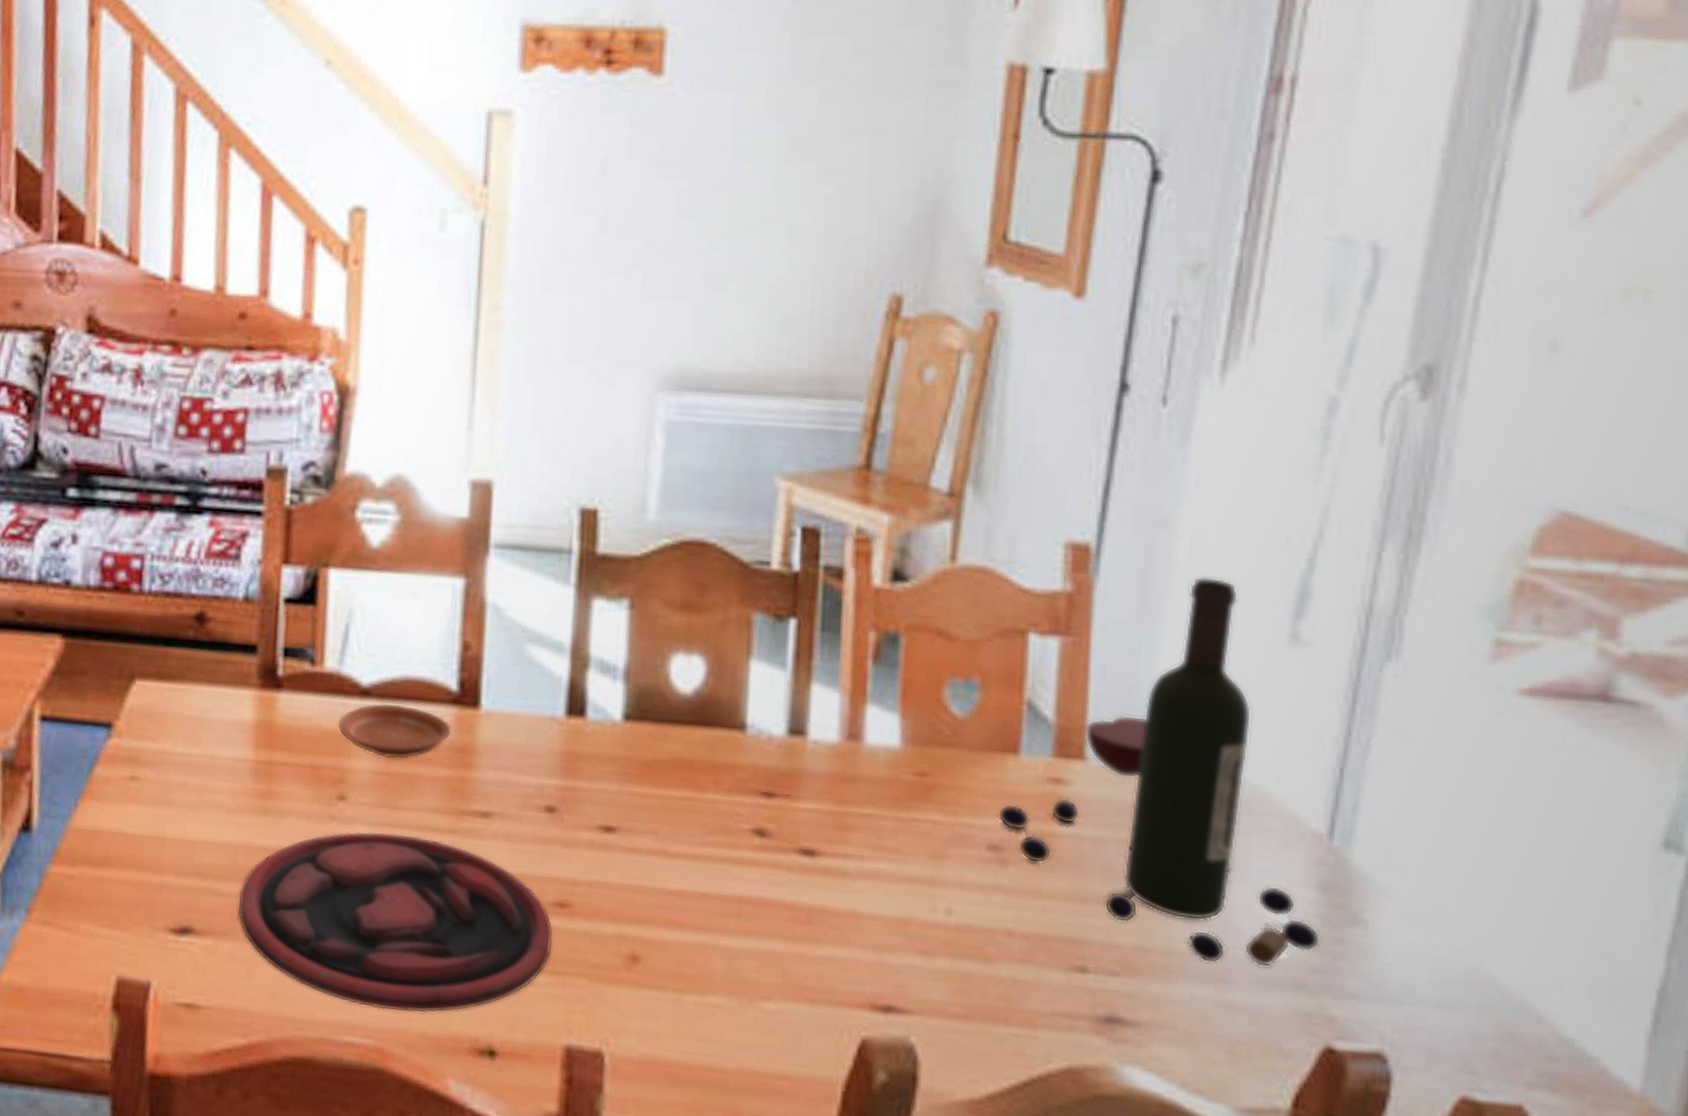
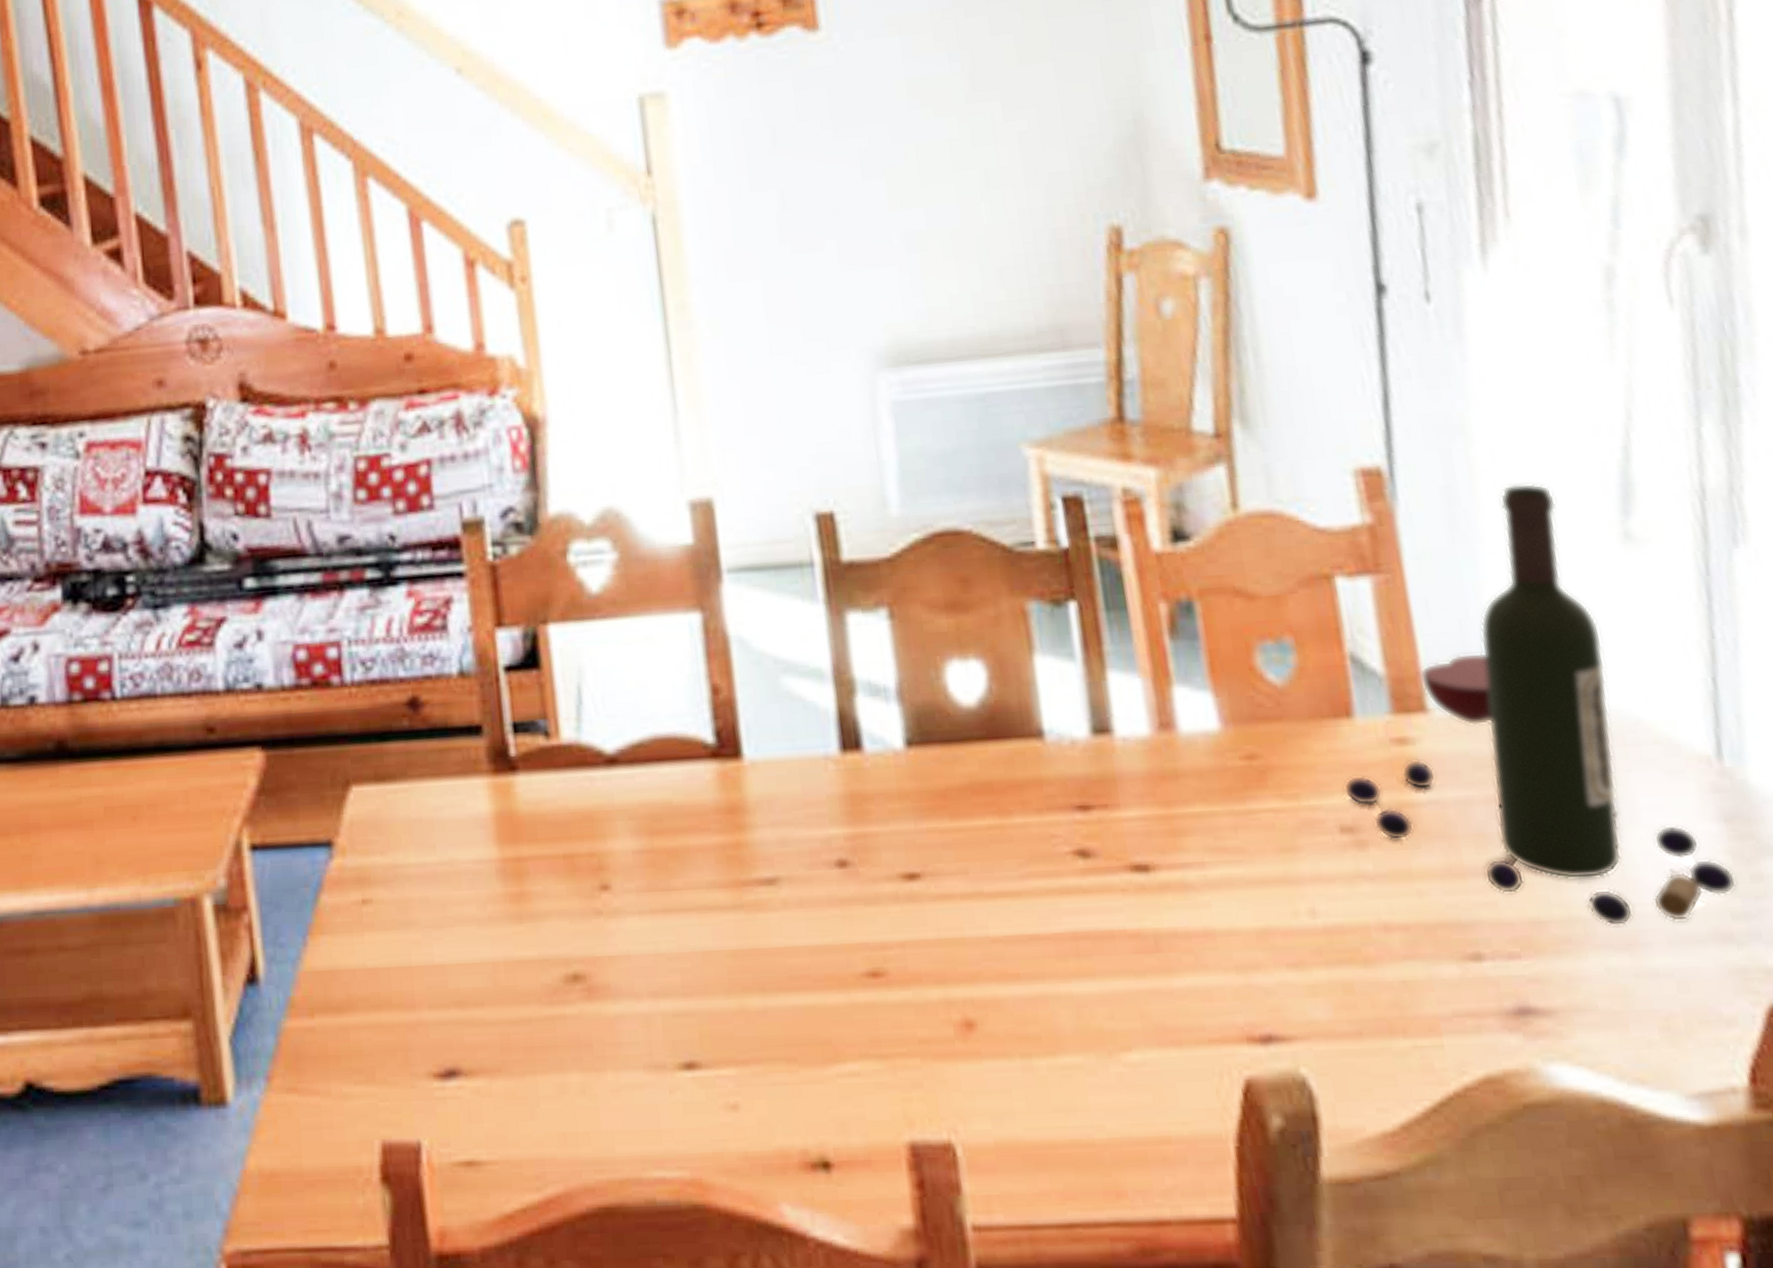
plate: present [238,831,553,1013] -> none [505,919,873,1133]
plate: present [337,703,452,759] -> none [585,768,716,832]

